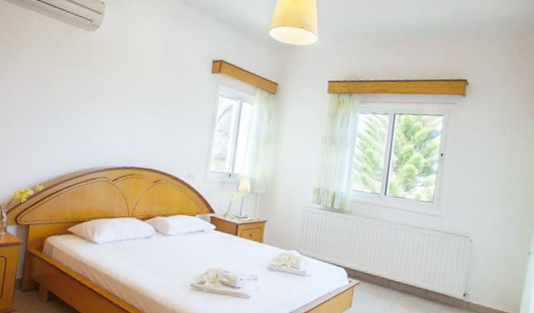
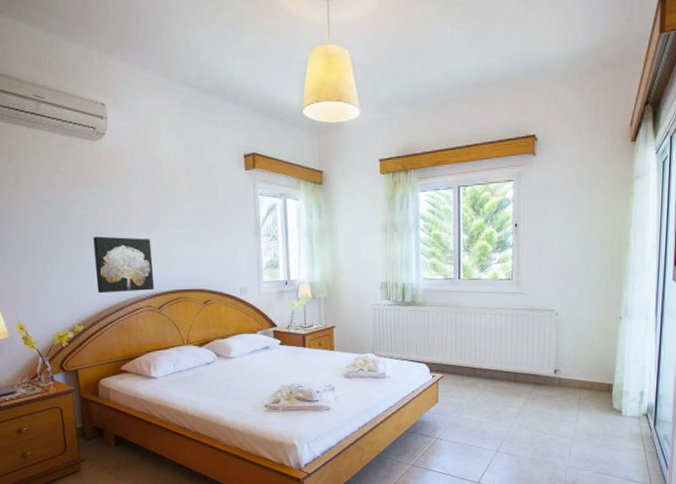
wall art: none [63,110,119,164] -> present [93,236,154,294]

